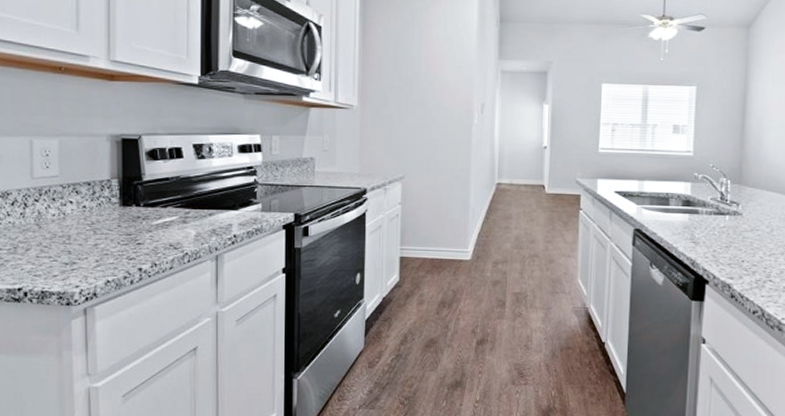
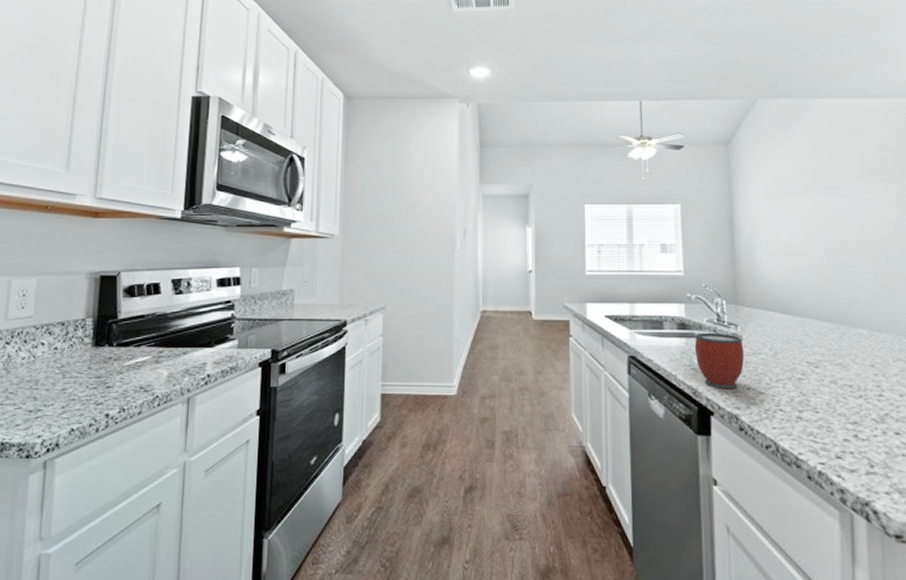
mug: none [696,209,743,262] -> present [694,332,745,390]

